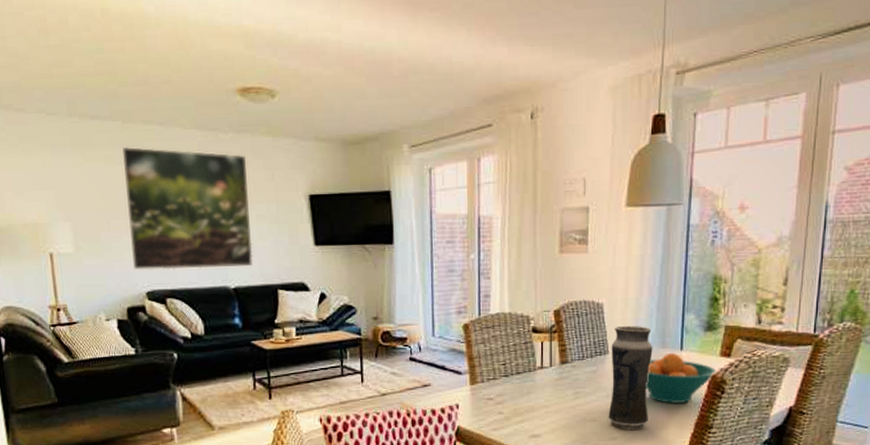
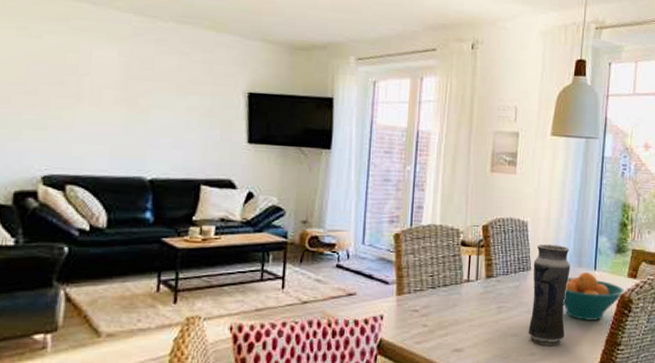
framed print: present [122,146,253,270] -> none [31,20,185,158]

